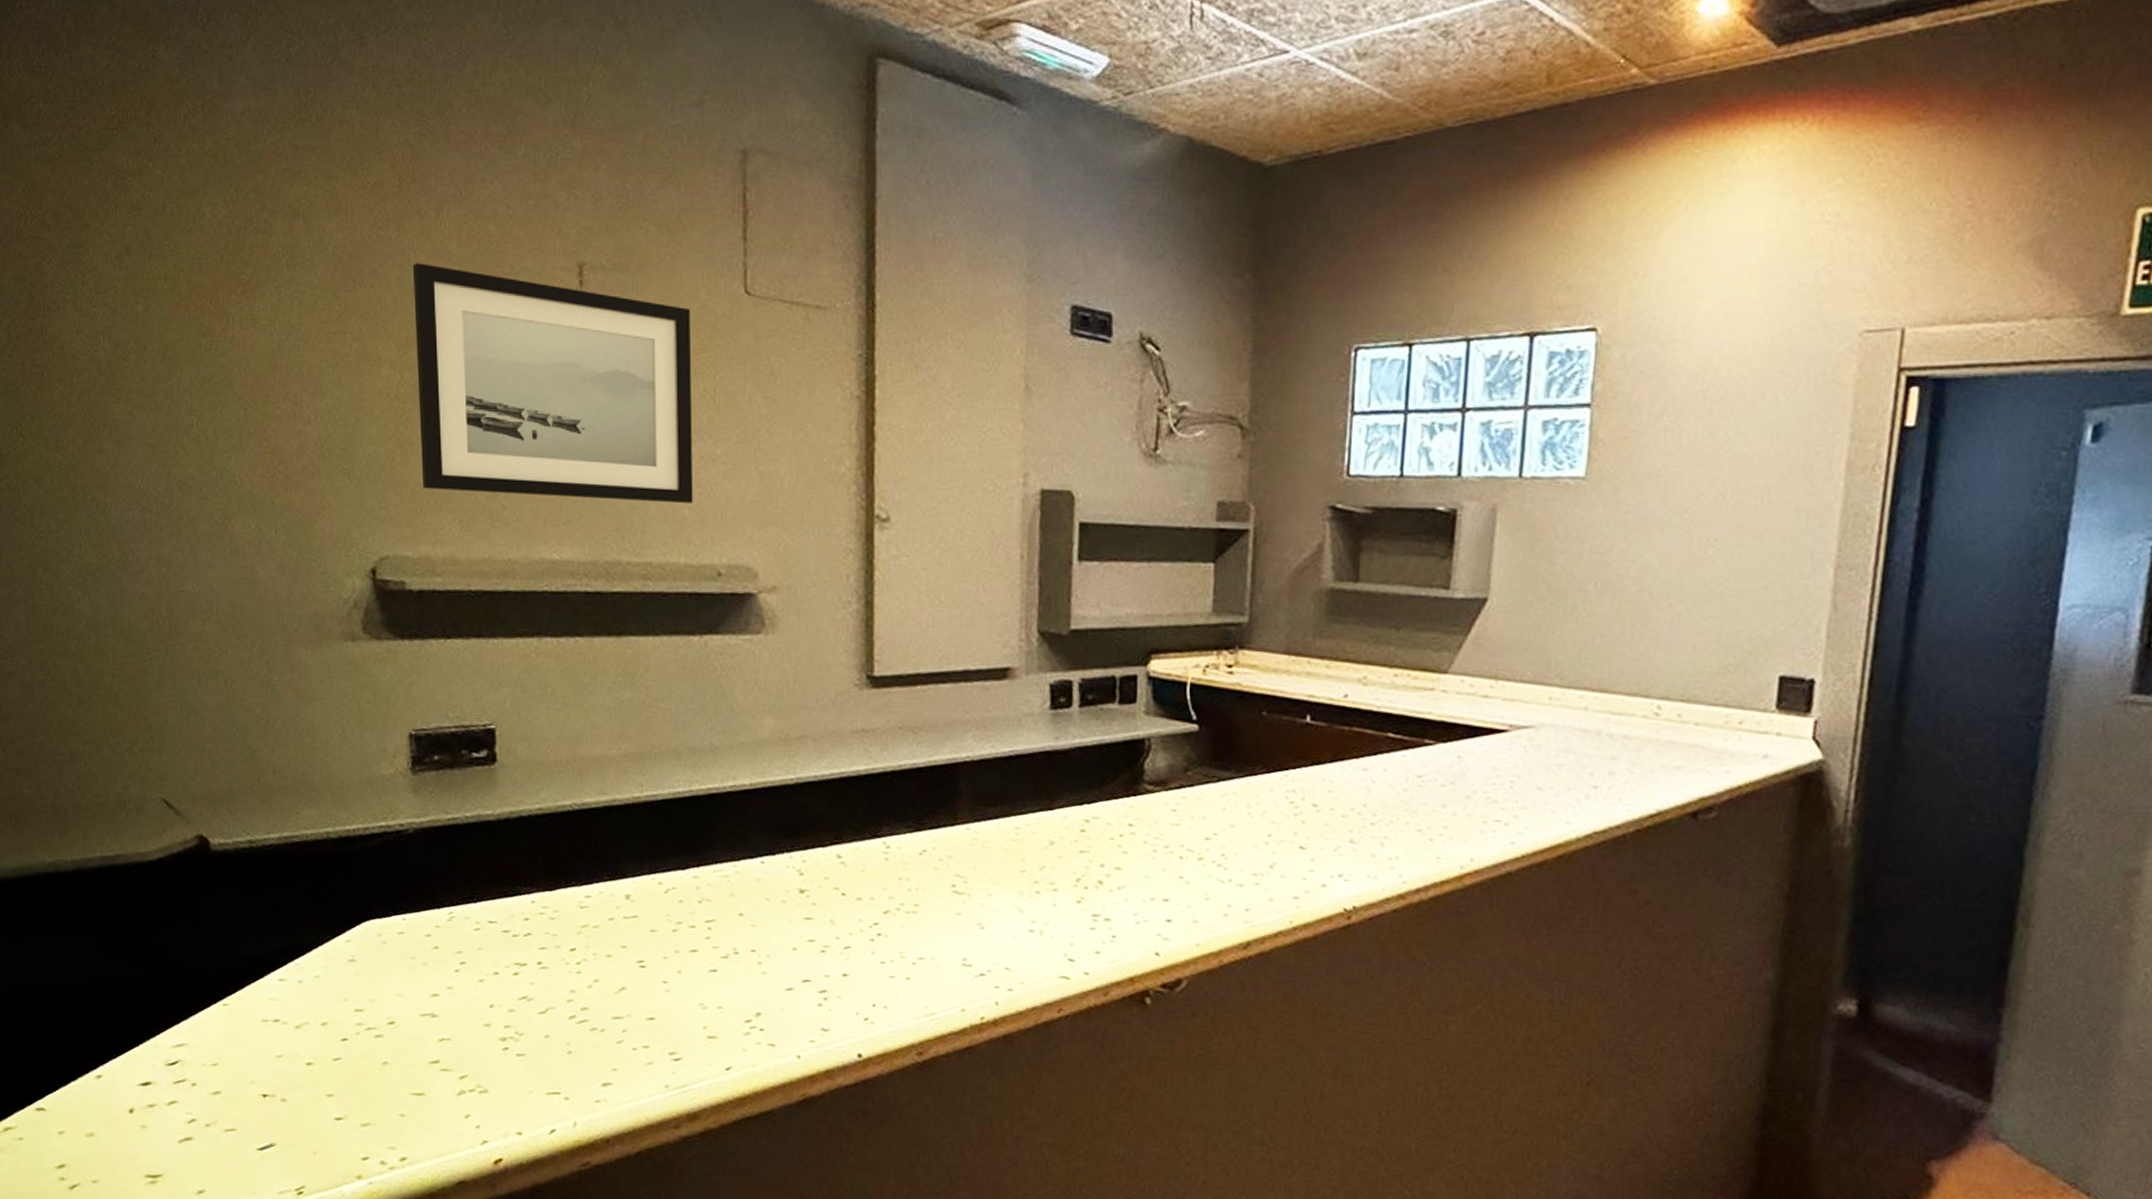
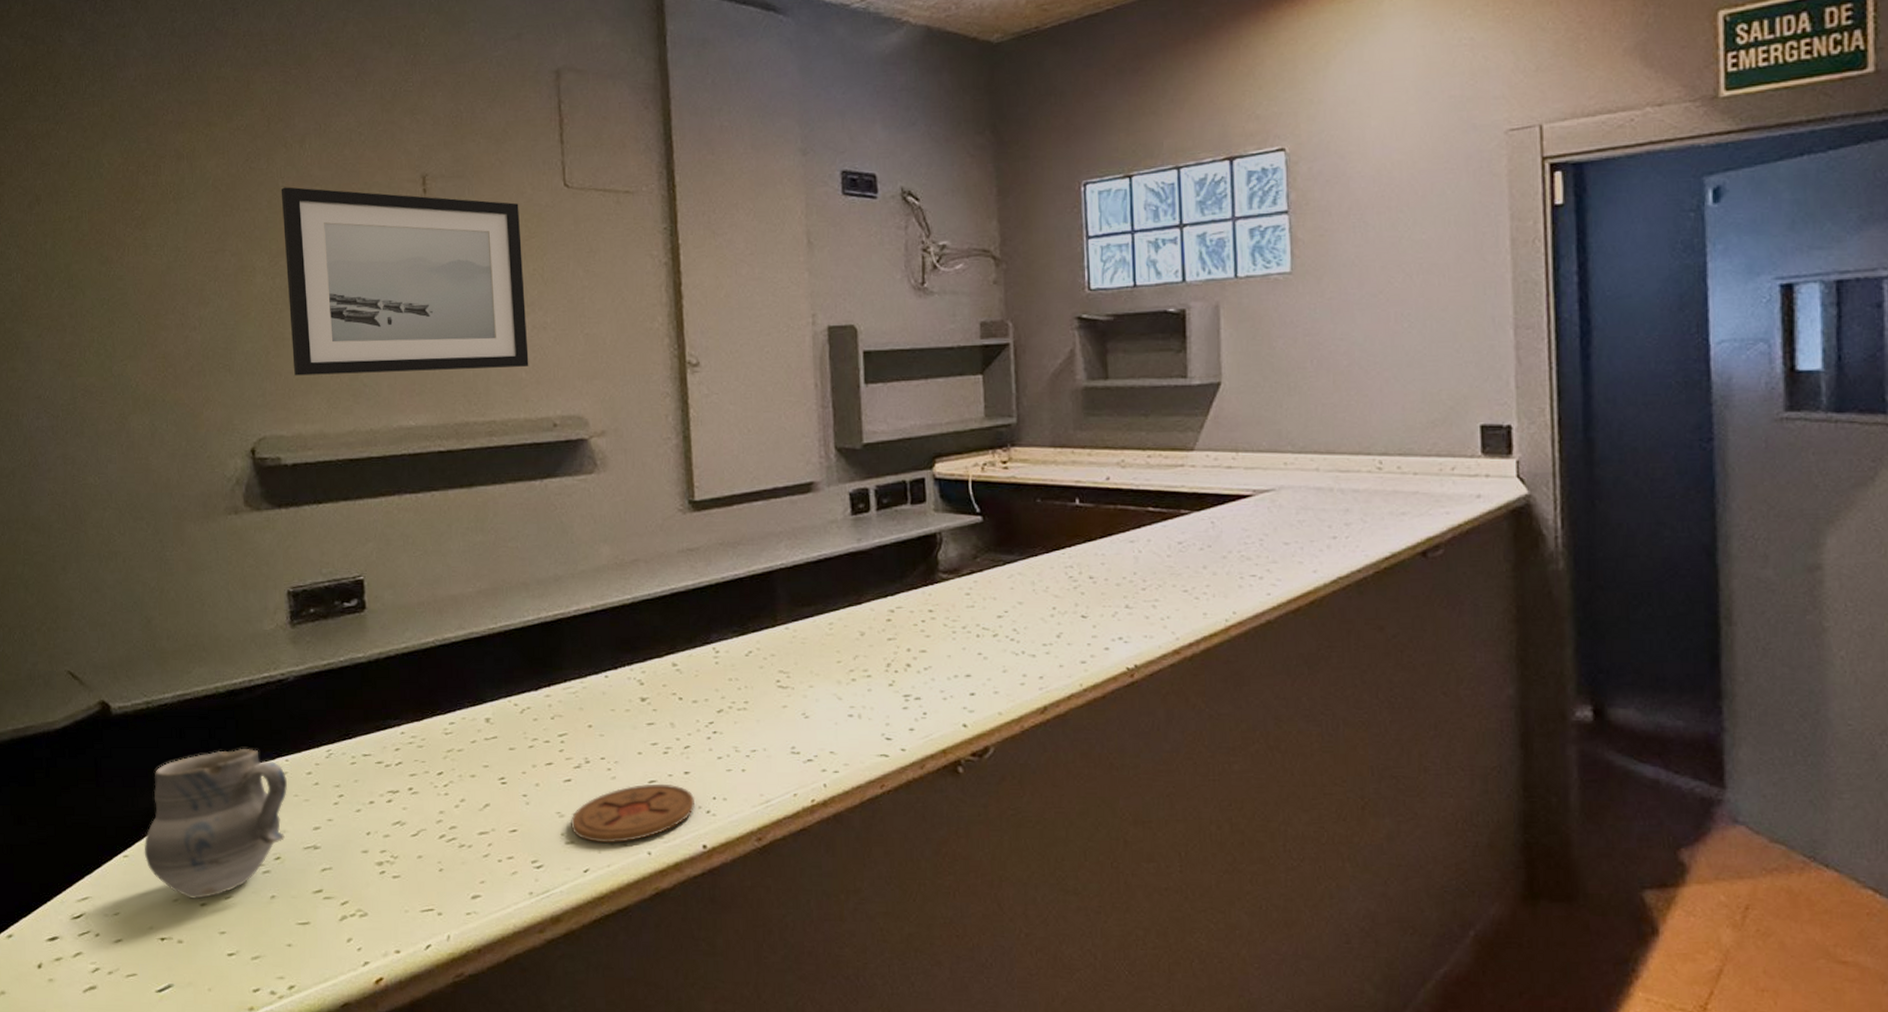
cup: none [245,902,404,1057] -> present [144,749,287,899]
coaster: none [715,983,853,1043] -> present [571,783,695,844]

